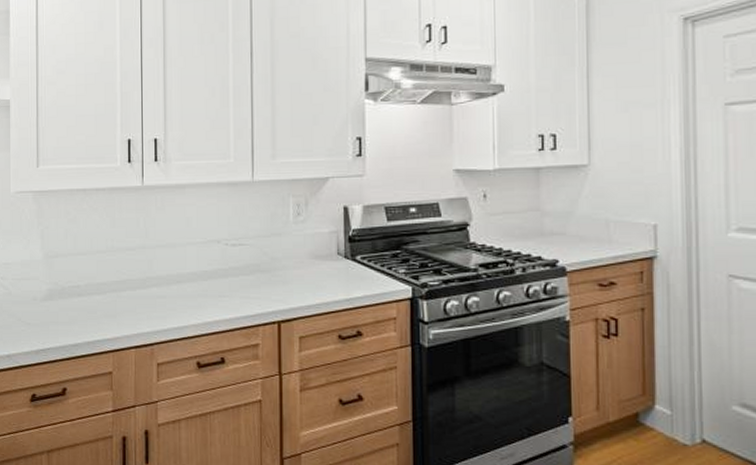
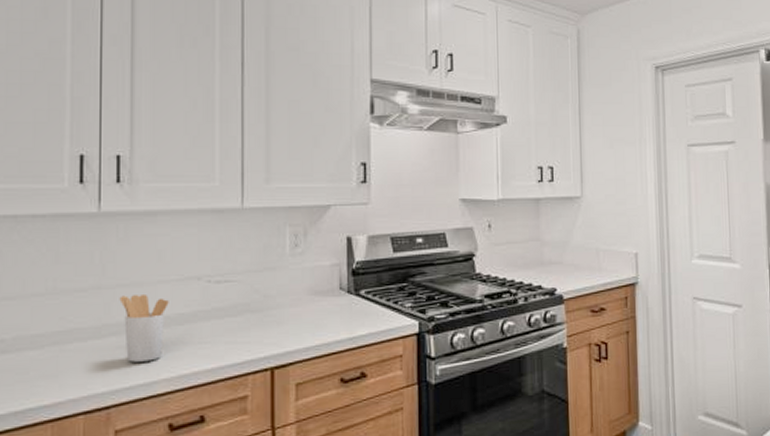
utensil holder: none [158,254,196,309] -> present [119,295,169,362]

